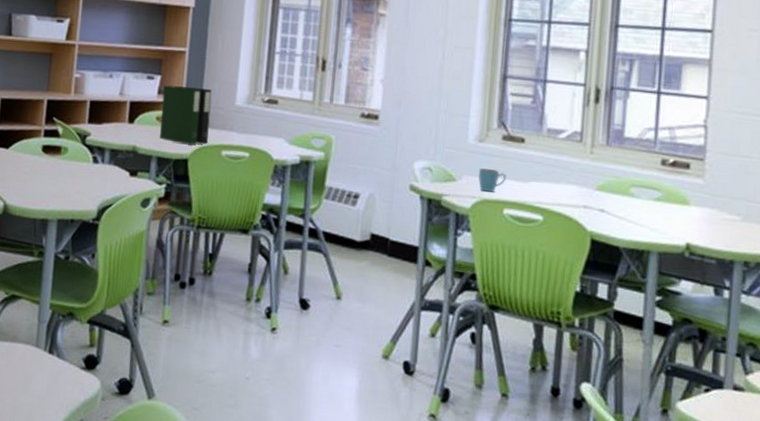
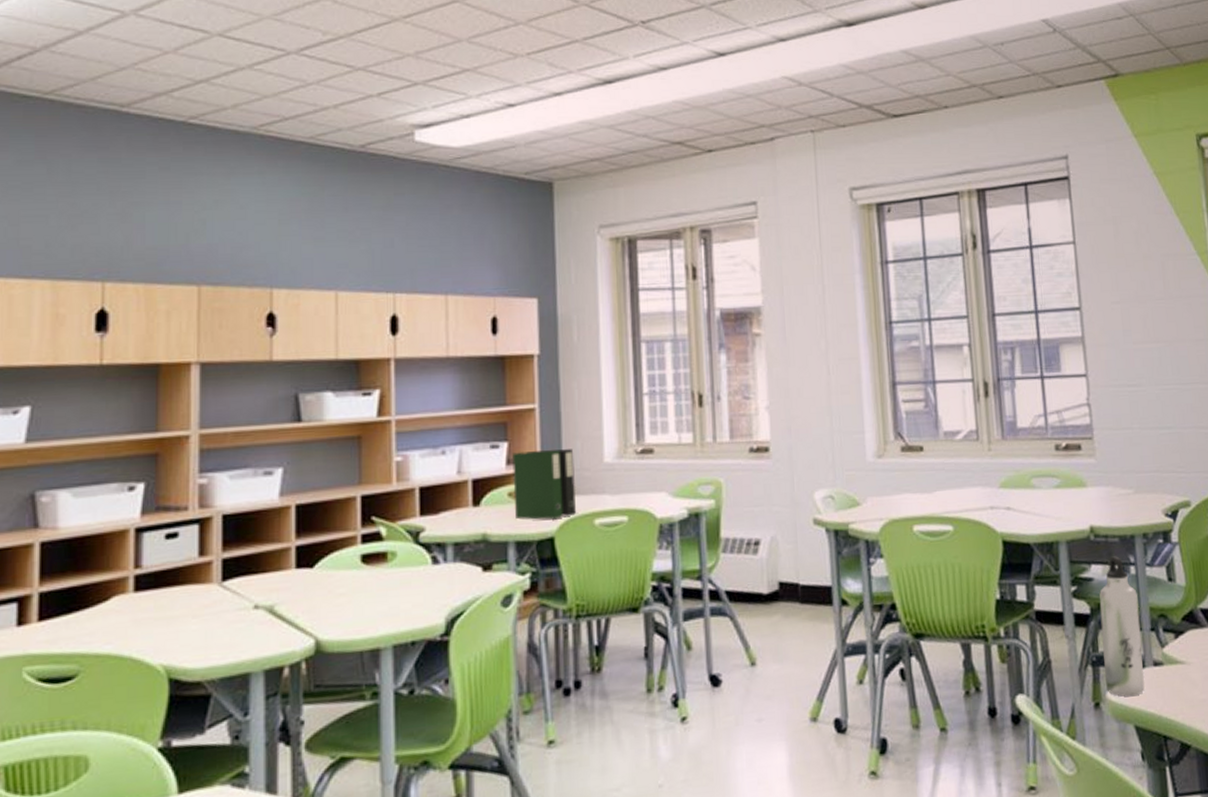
mug: present [478,168,506,192] -> none [883,485,911,511]
water bottle: none [678,276,727,413] -> present [1099,556,1145,697]

